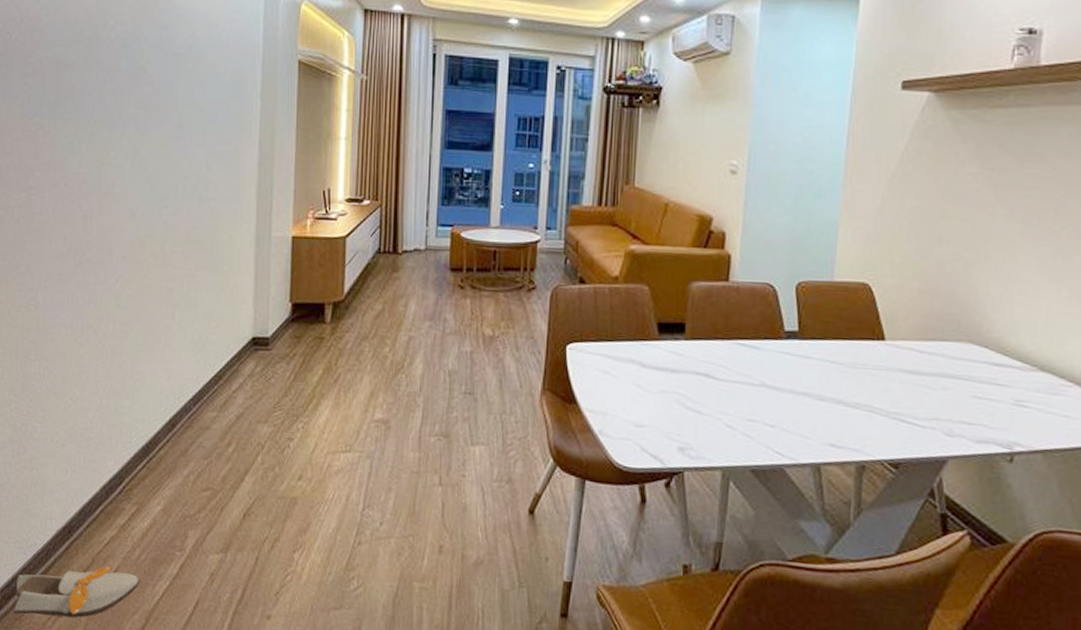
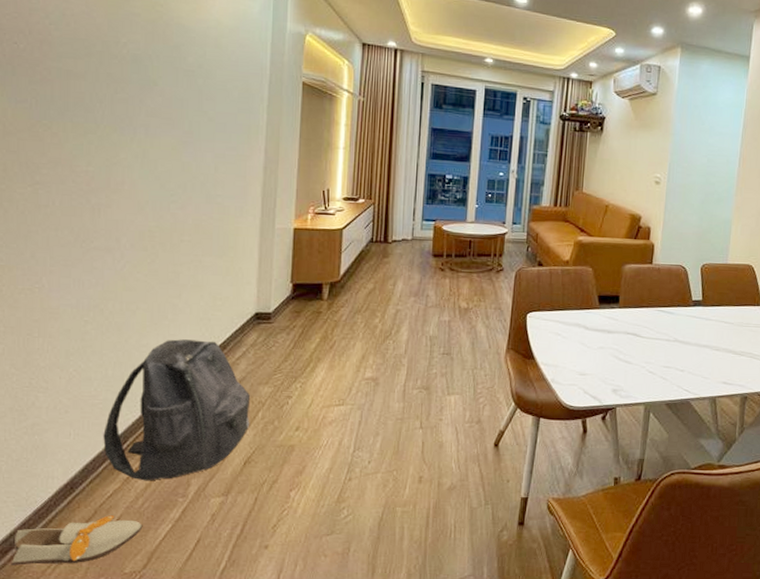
backpack: none [99,366,249,530] -> present [103,339,251,481]

